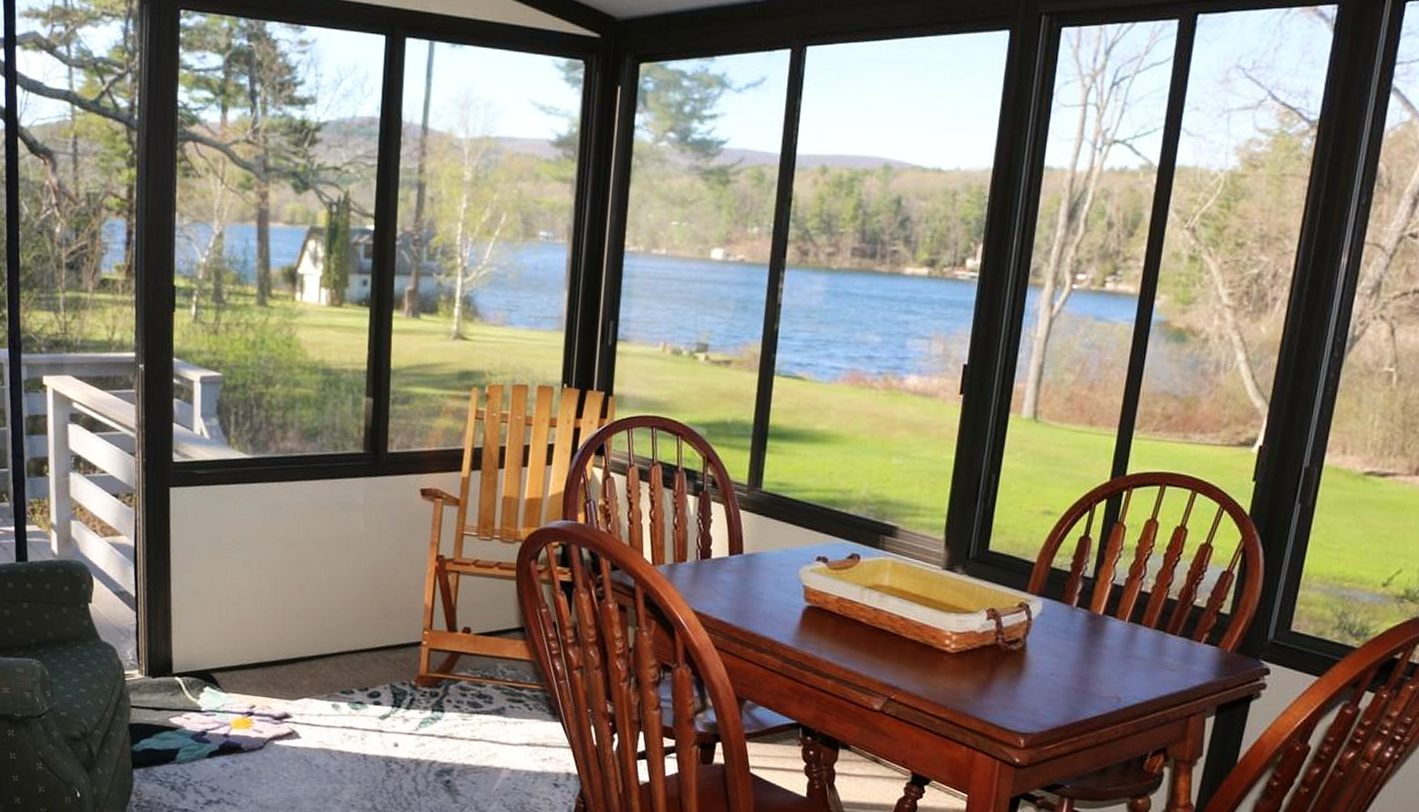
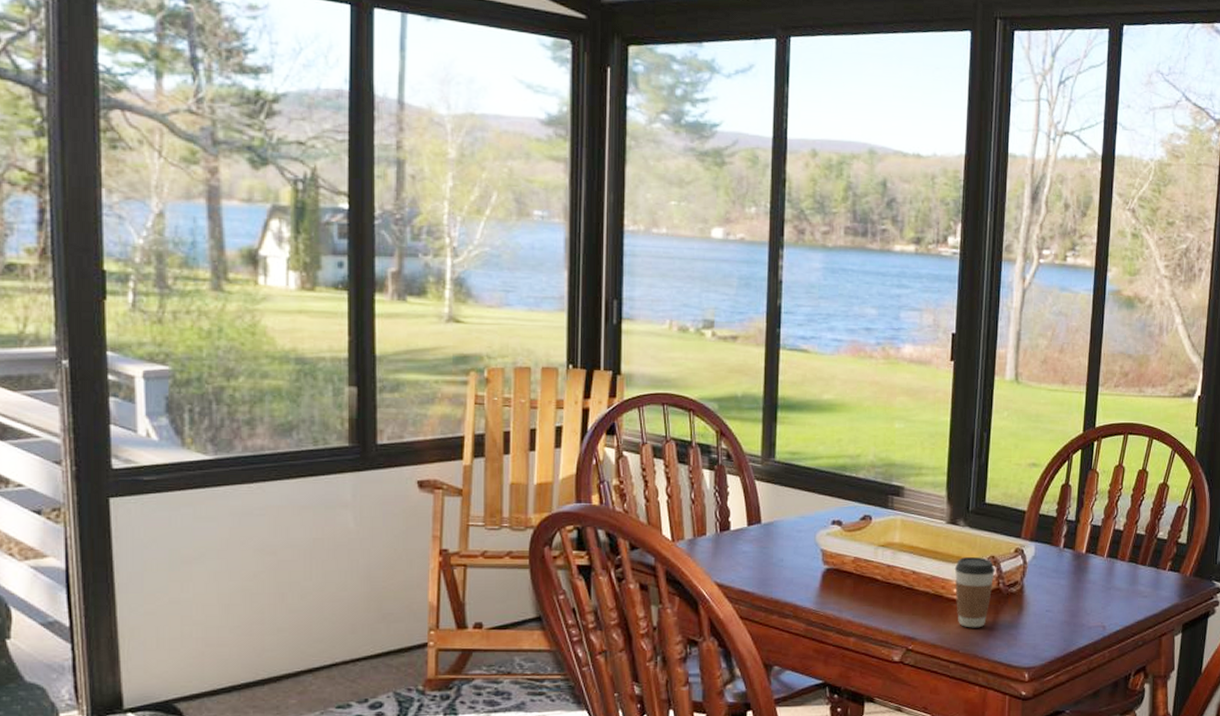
coffee cup: none [947,606,994,685] -> present [954,556,995,628]

